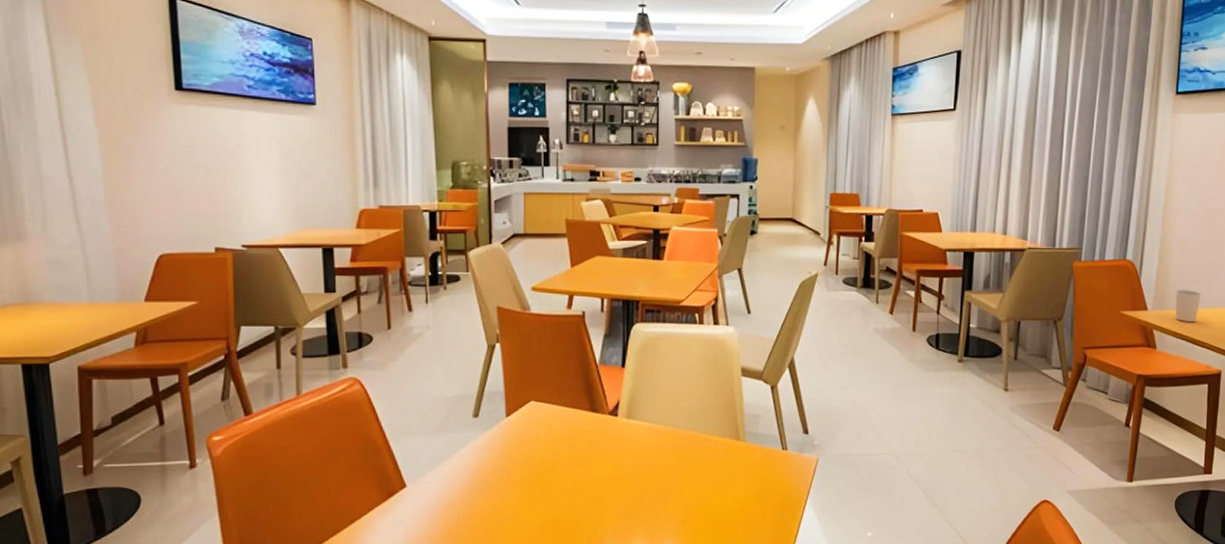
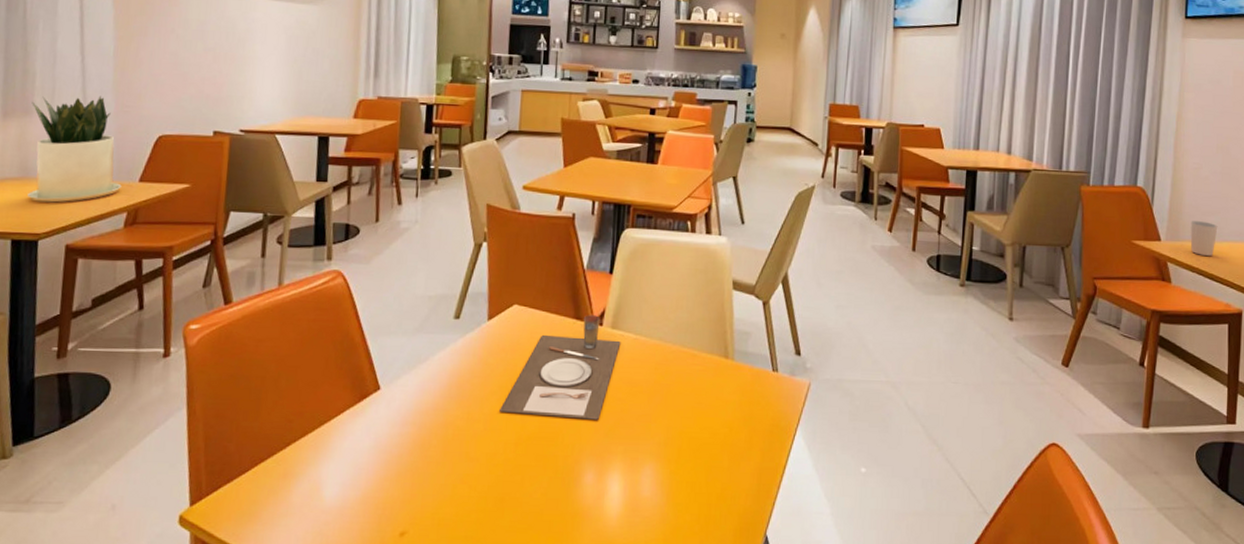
planter: none [23,217,127,326] -> present [27,96,122,203]
place setting: none [523,407,636,503] -> present [499,315,621,420]

